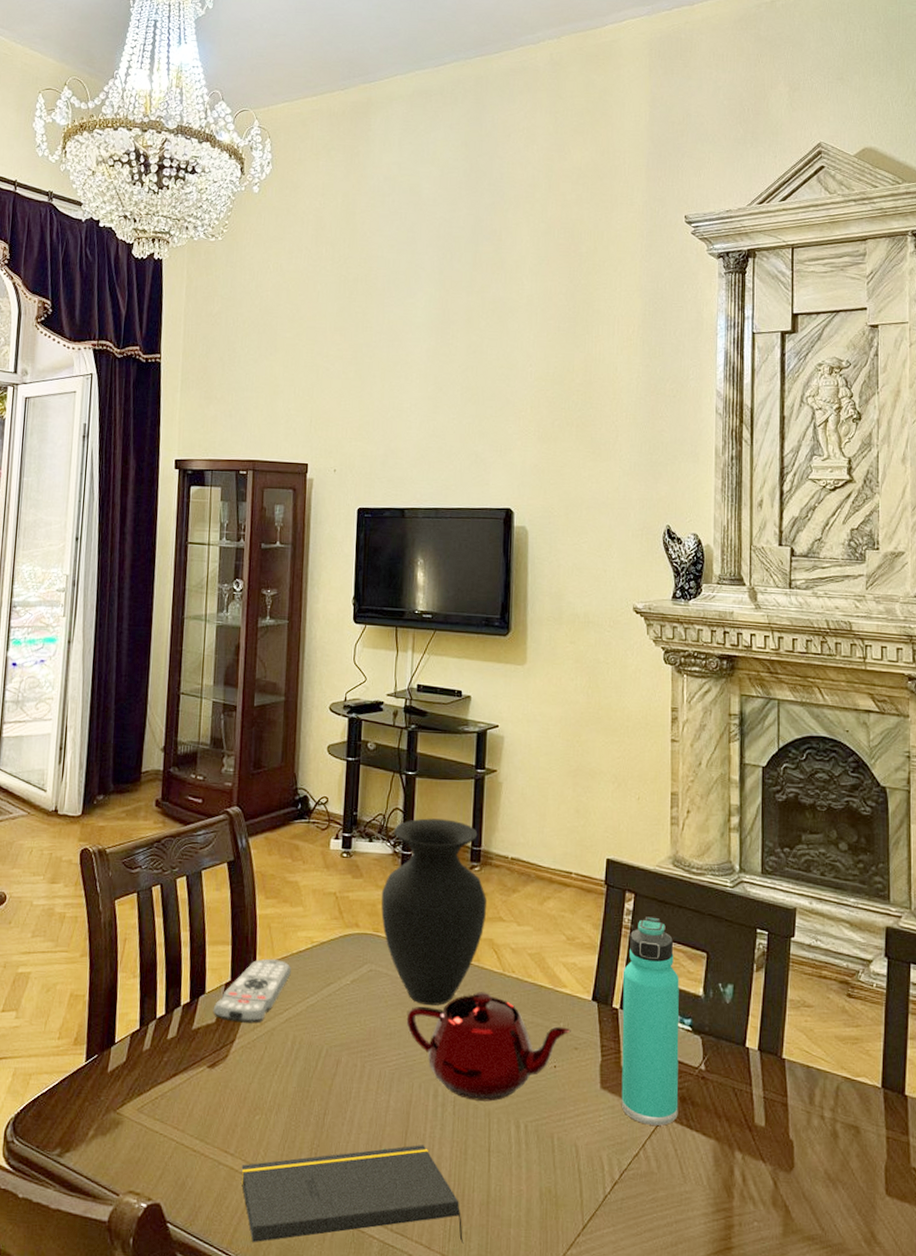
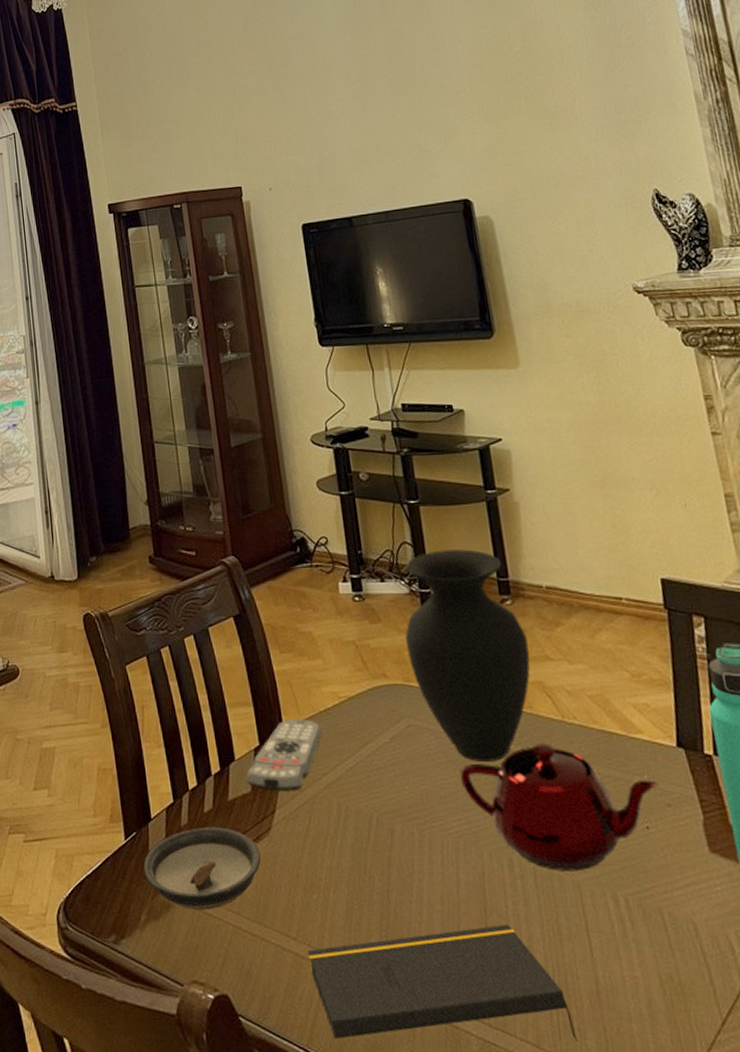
saucer: none [99,1052,214,1128] -> present [143,826,261,910]

